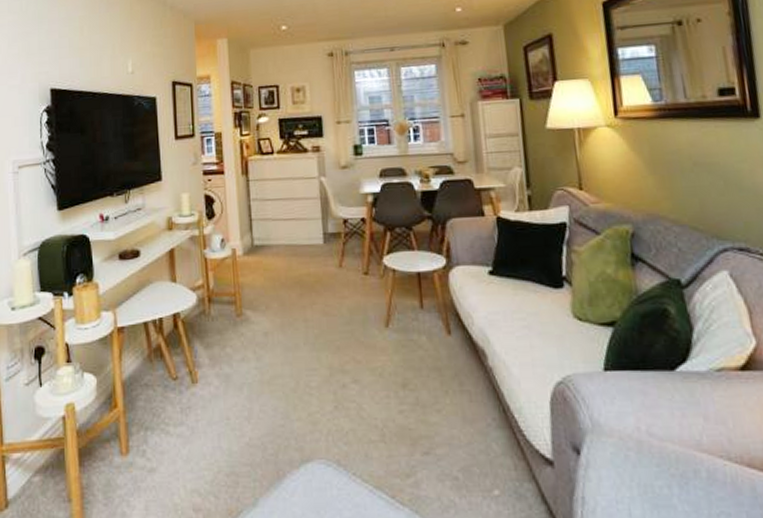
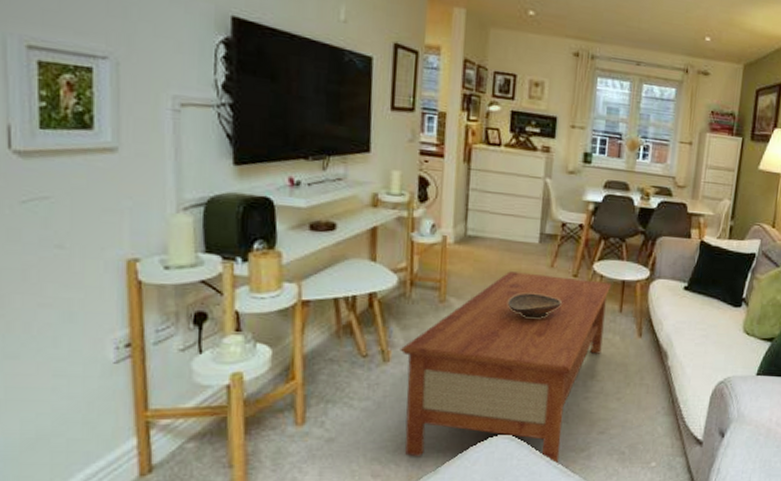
coffee table: none [206,276,409,496] -> present [400,271,612,465]
decorative bowl: none [301,297,357,325] -> present [507,292,562,319]

